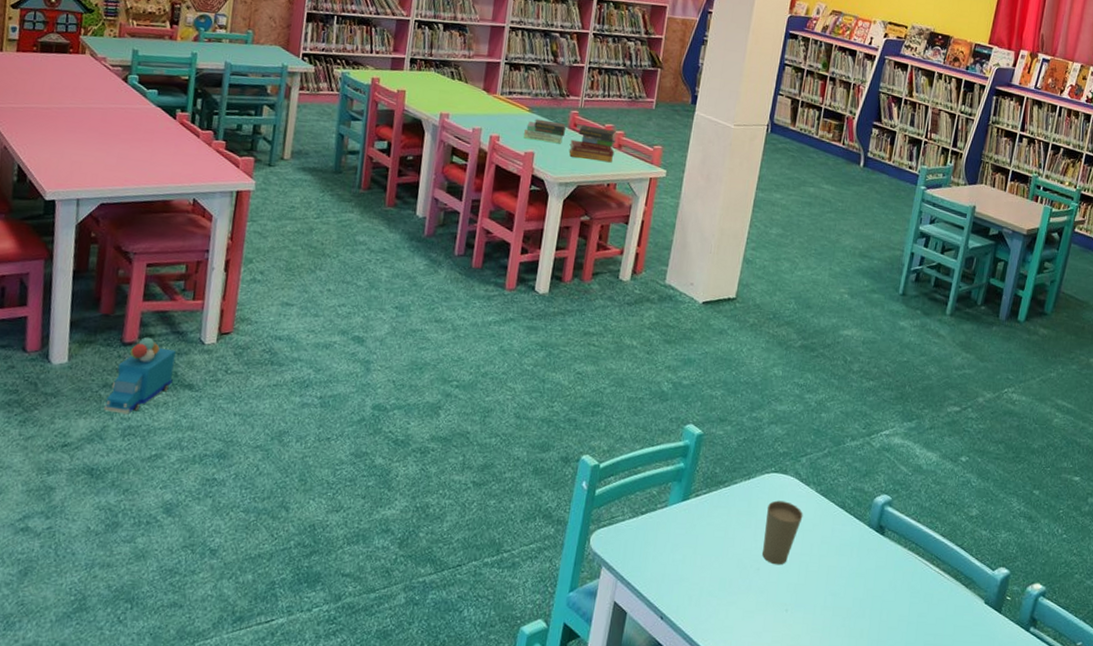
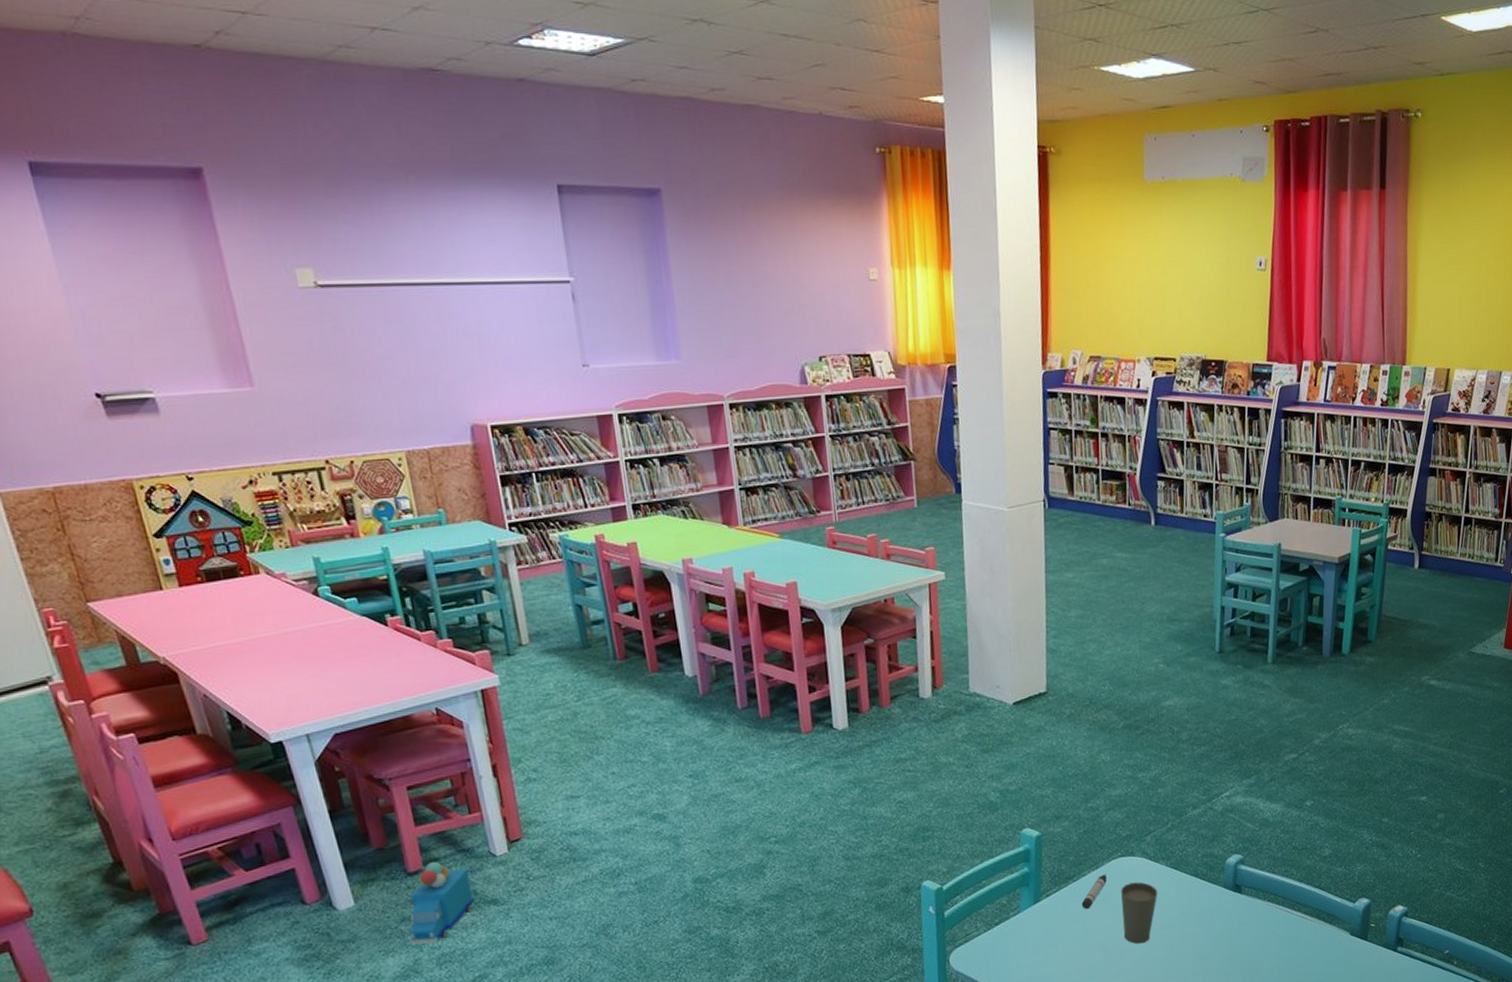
books: present [524,119,567,144] -> none [780,543,826,569]
books: present [569,125,616,163] -> none [832,539,885,578]
marker: none [727,486,757,518] -> present [1081,874,1107,910]

